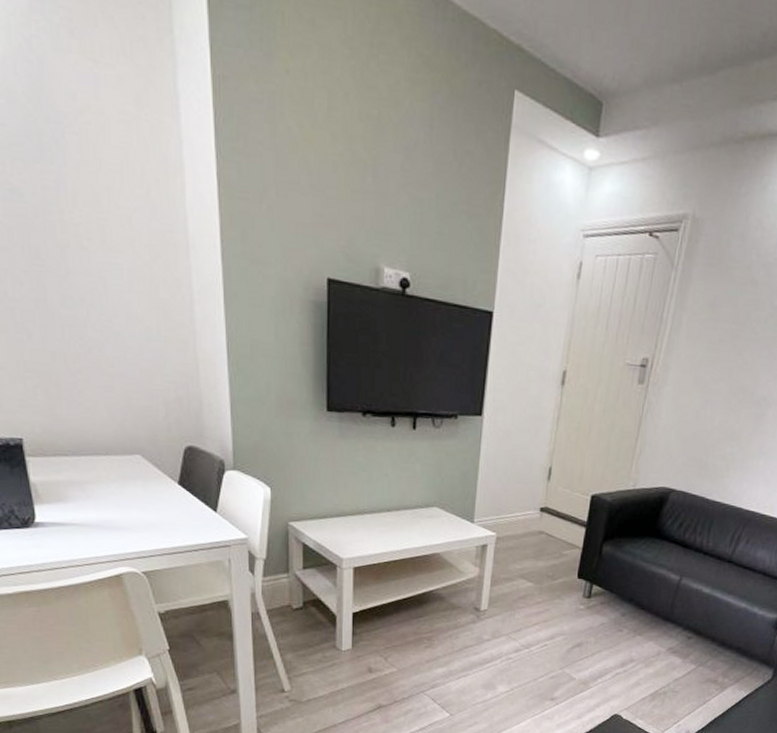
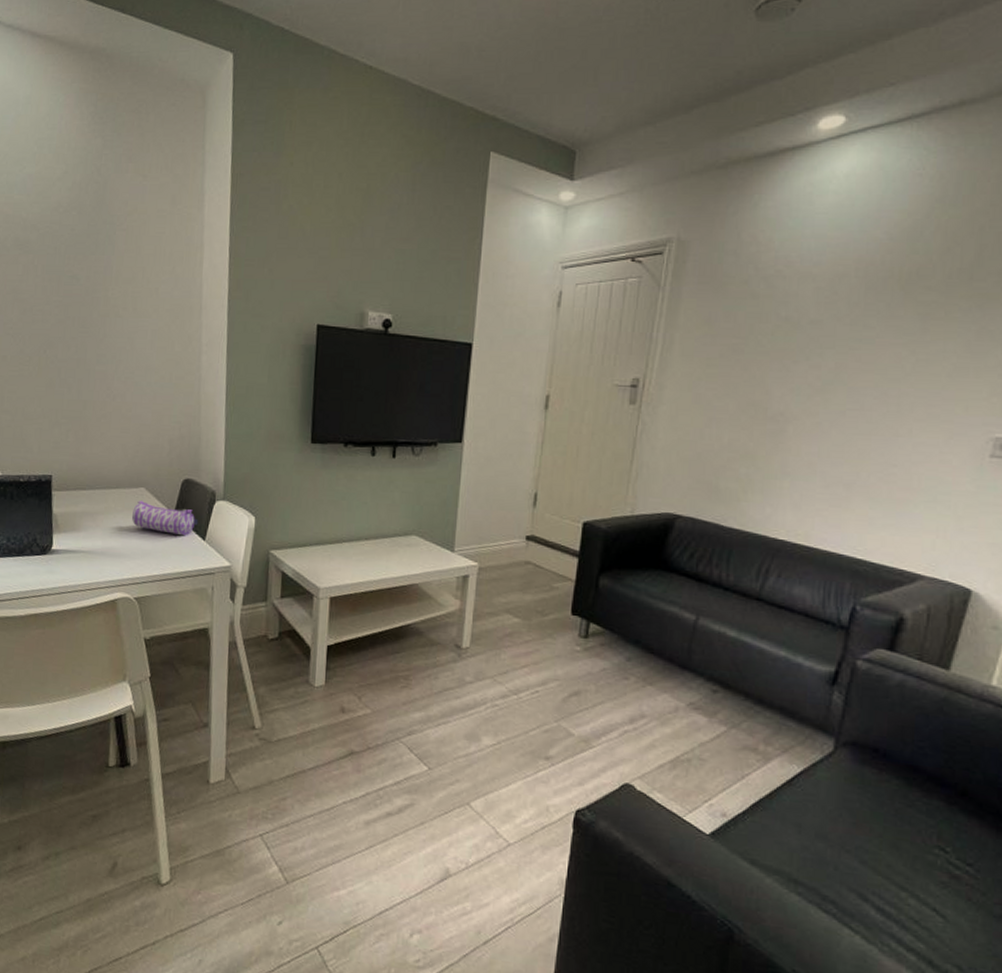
pencil case: none [129,469,207,508] -> present [132,501,199,536]

